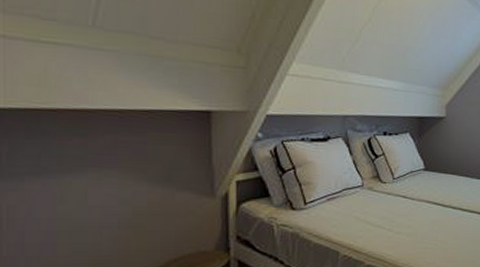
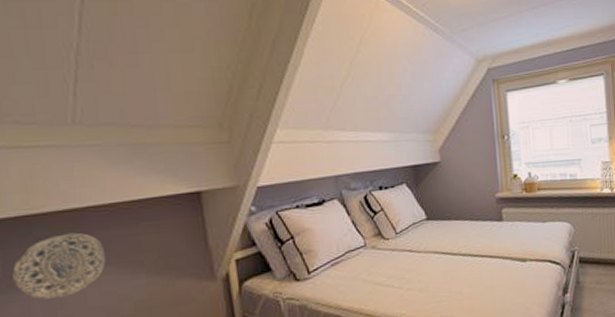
decorative plate: none [17,132,111,193] -> present [12,232,107,300]

